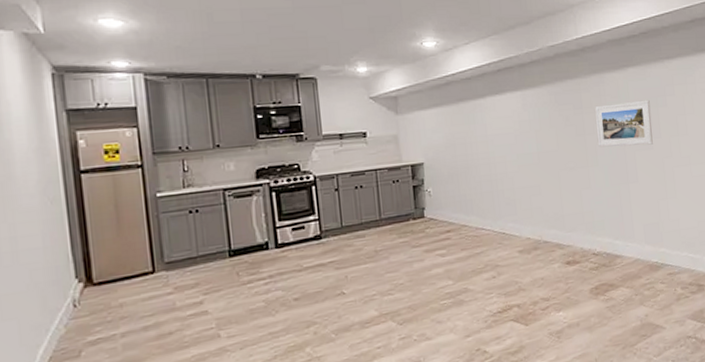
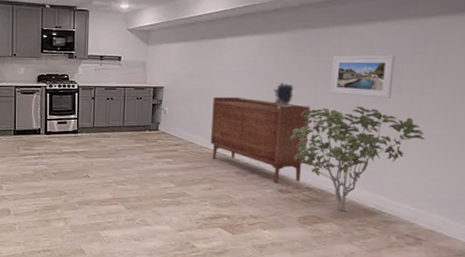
sideboard: none [481,163,587,256] -> present [210,96,311,184]
sculpture bust: none [543,140,565,172] -> present [273,82,294,110]
shrub: none [569,156,689,273] -> present [291,106,425,212]

